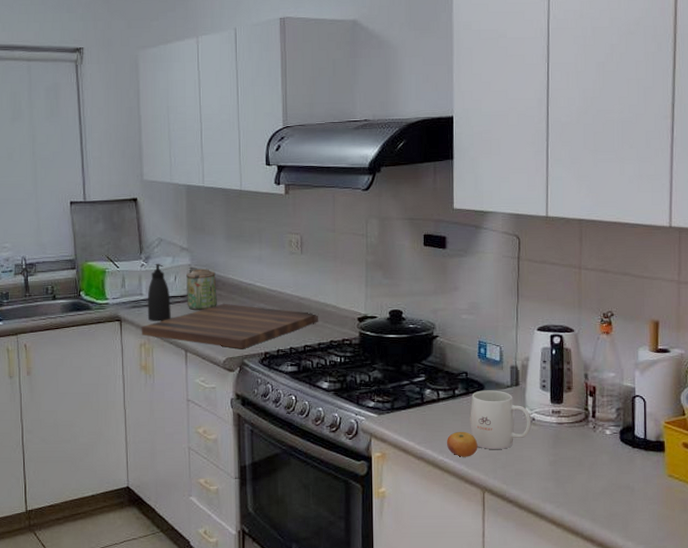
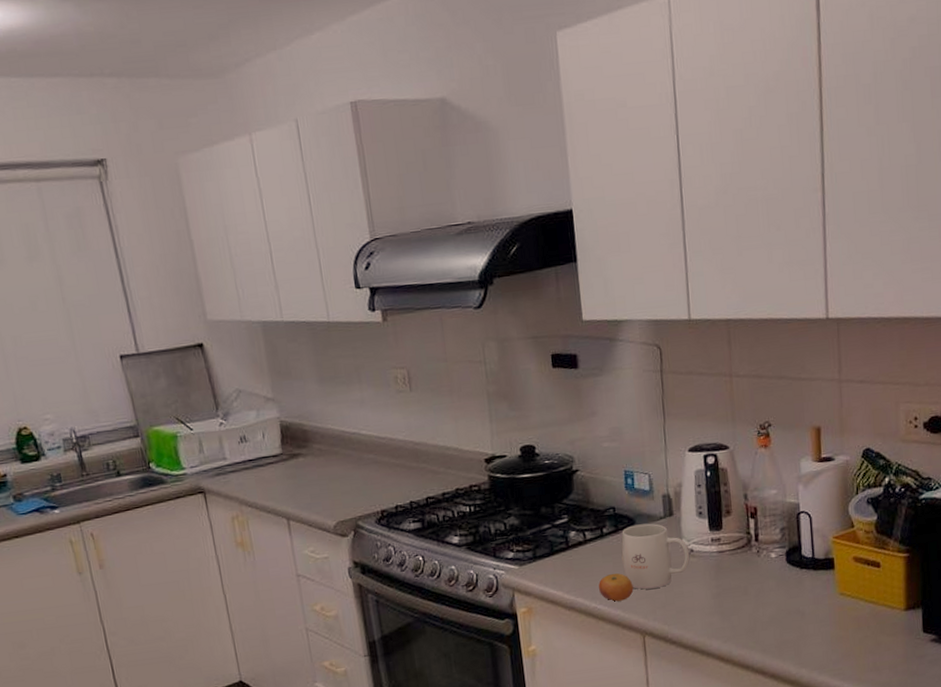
cutting board: present [141,304,319,349] -> none [230,458,440,511]
soap dispenser: present [147,263,171,322] -> none [232,419,265,490]
canister: present [186,268,217,310] -> none [276,420,318,471]

